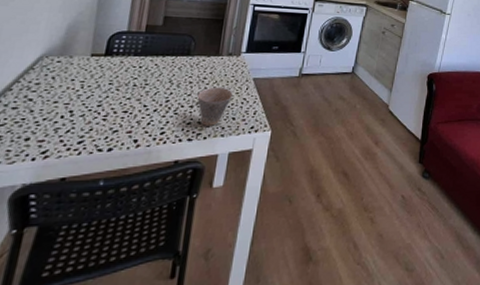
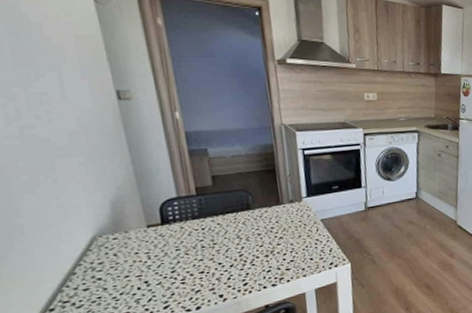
cup: present [197,87,233,126] -> none [269,233,305,271]

